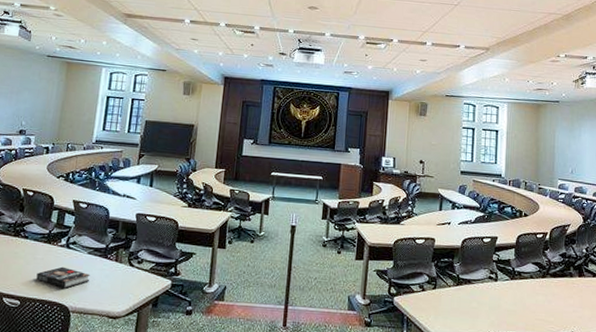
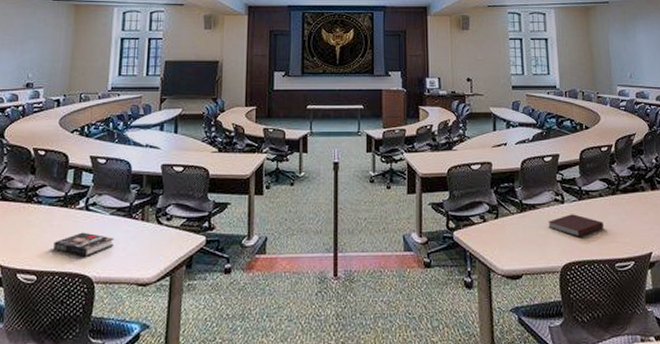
notebook: none [480,291,532,313] -> present [548,214,605,237]

